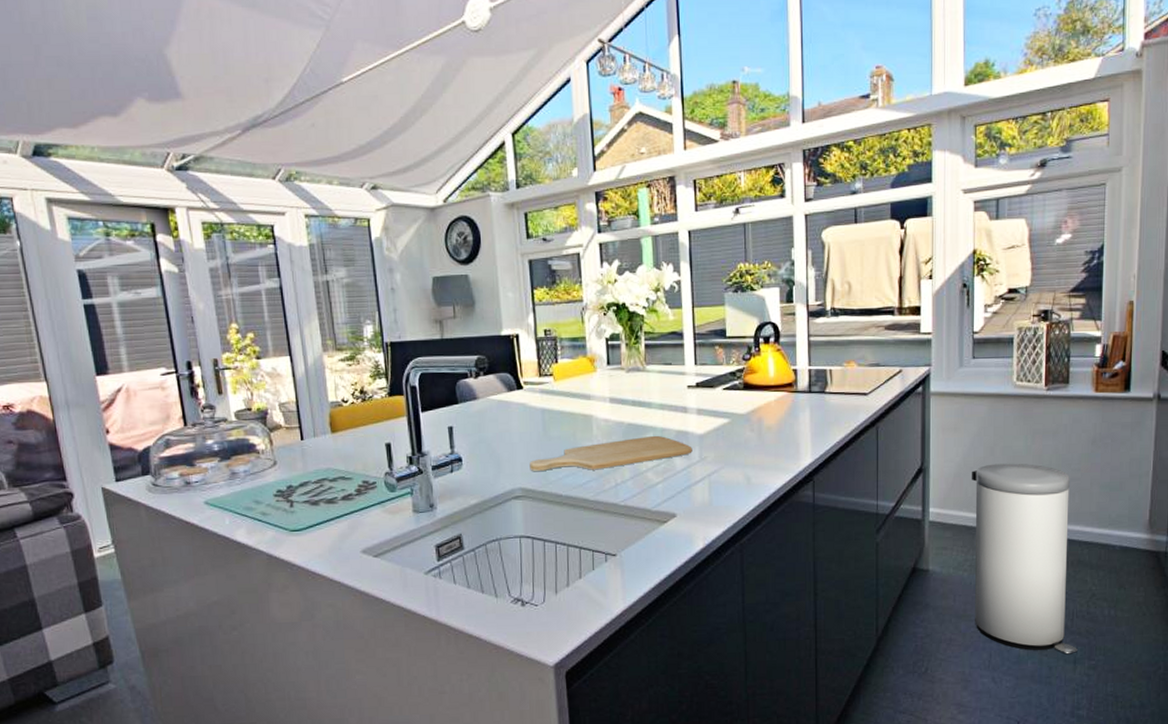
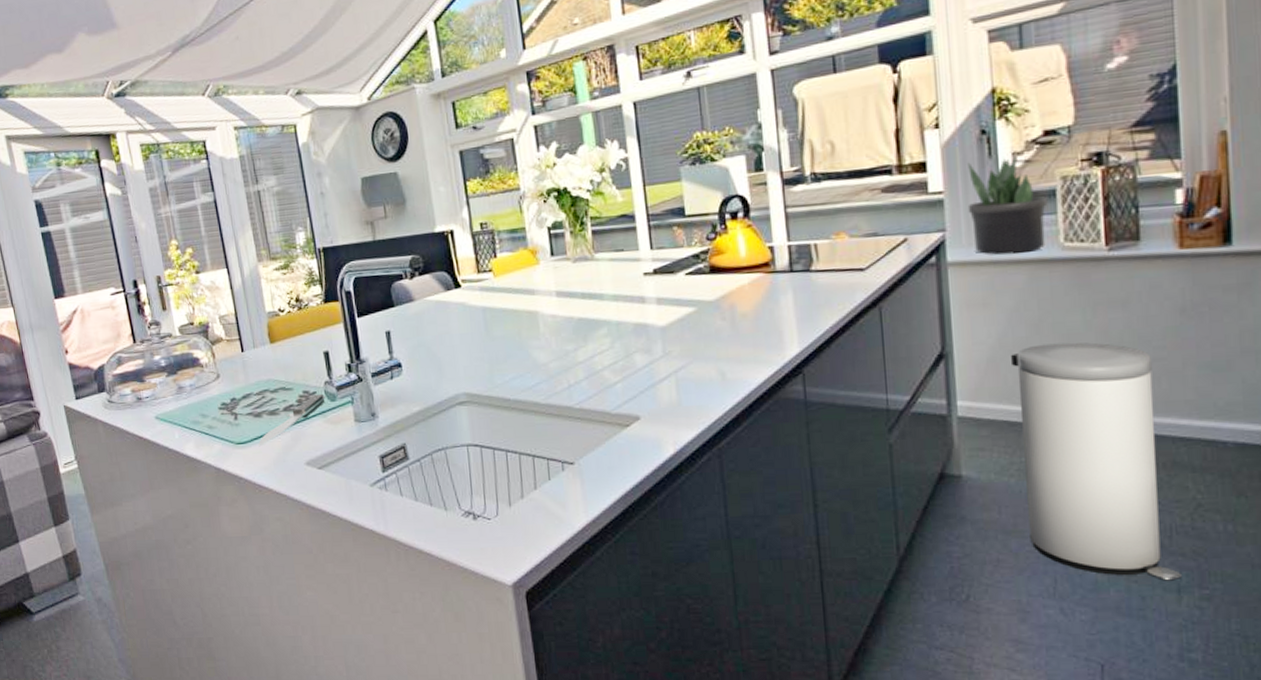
knife: none [313,484,385,535] -> present [258,393,325,447]
chopping board: present [529,436,692,472] -> none [473,330,654,376]
planter: none [949,309,1006,389] -> present [967,157,1046,256]

